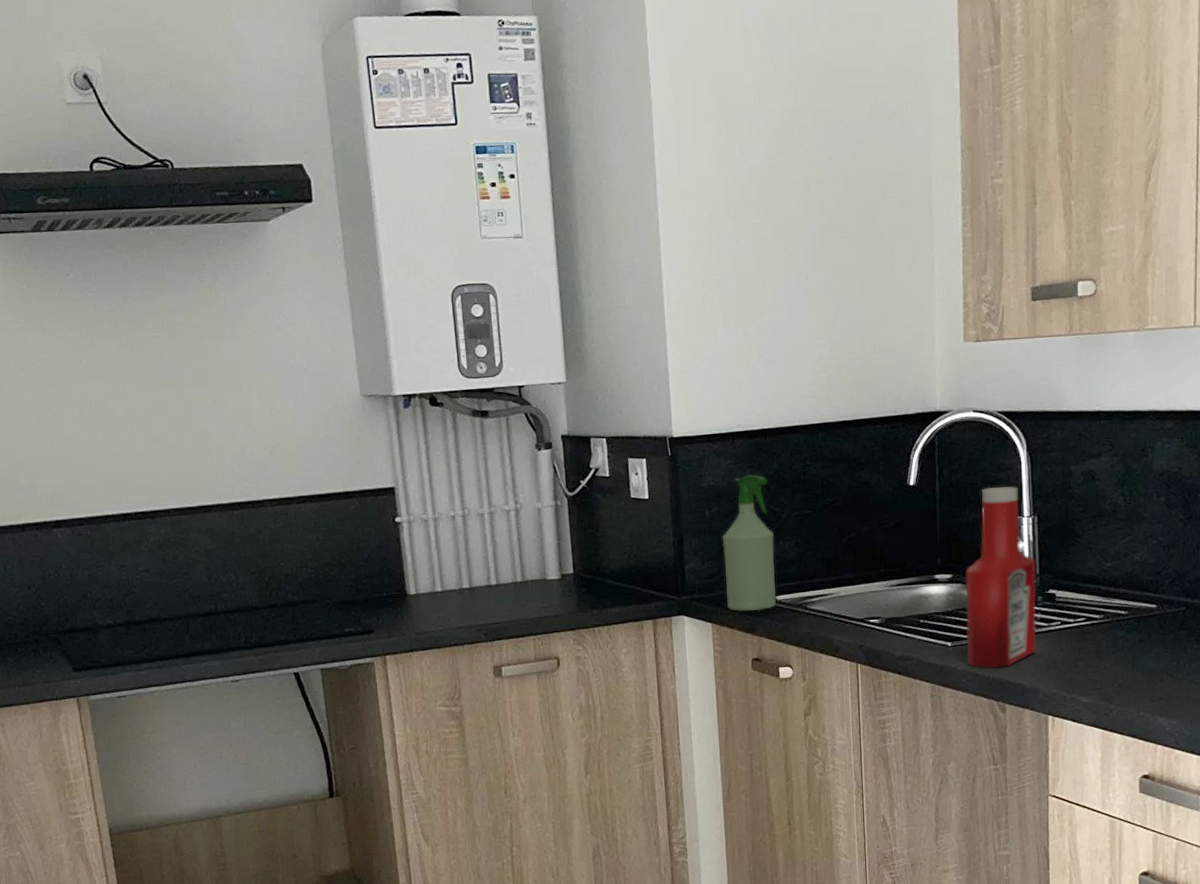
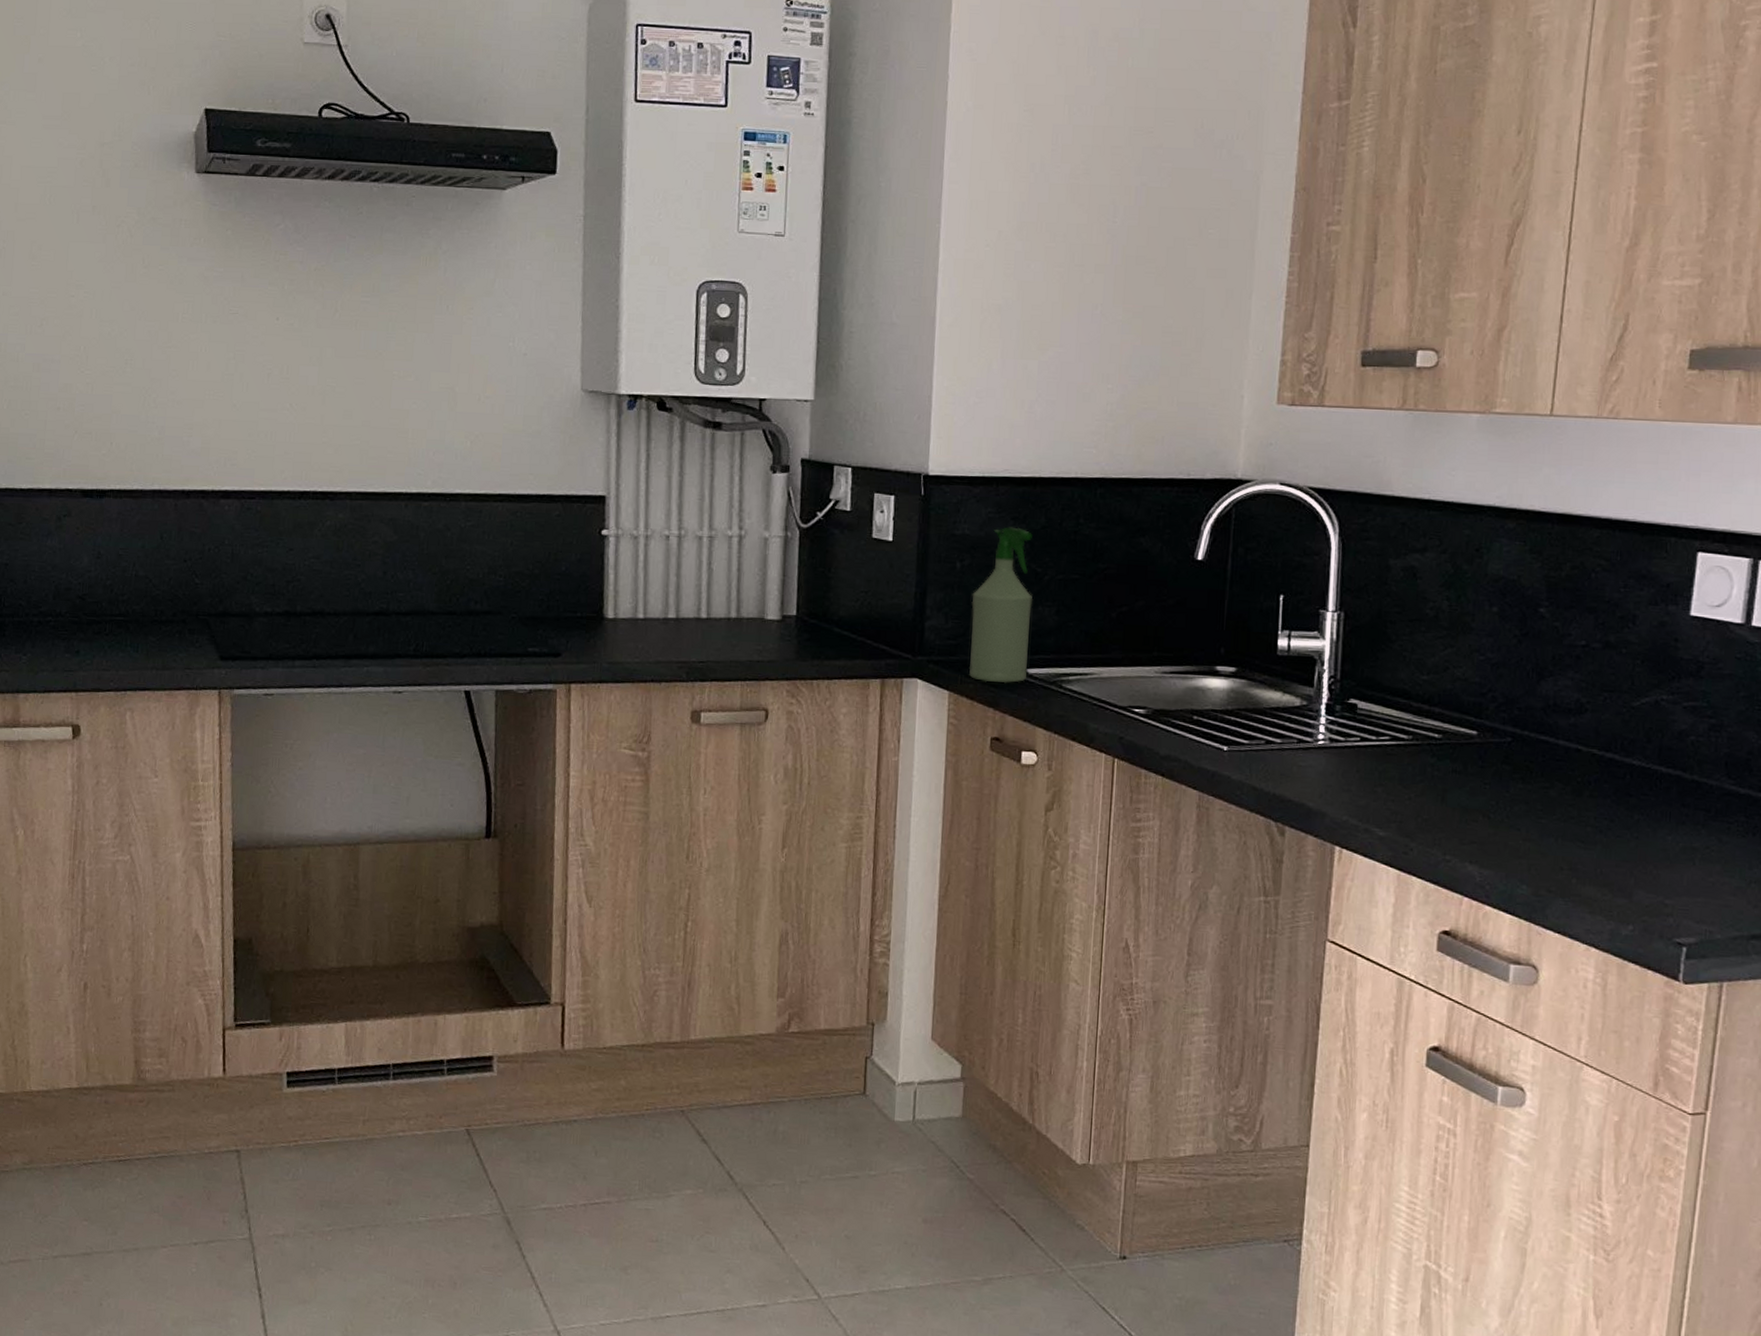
ketchup bottle: present [965,486,1037,669] -> none [1244,572,1337,784]

